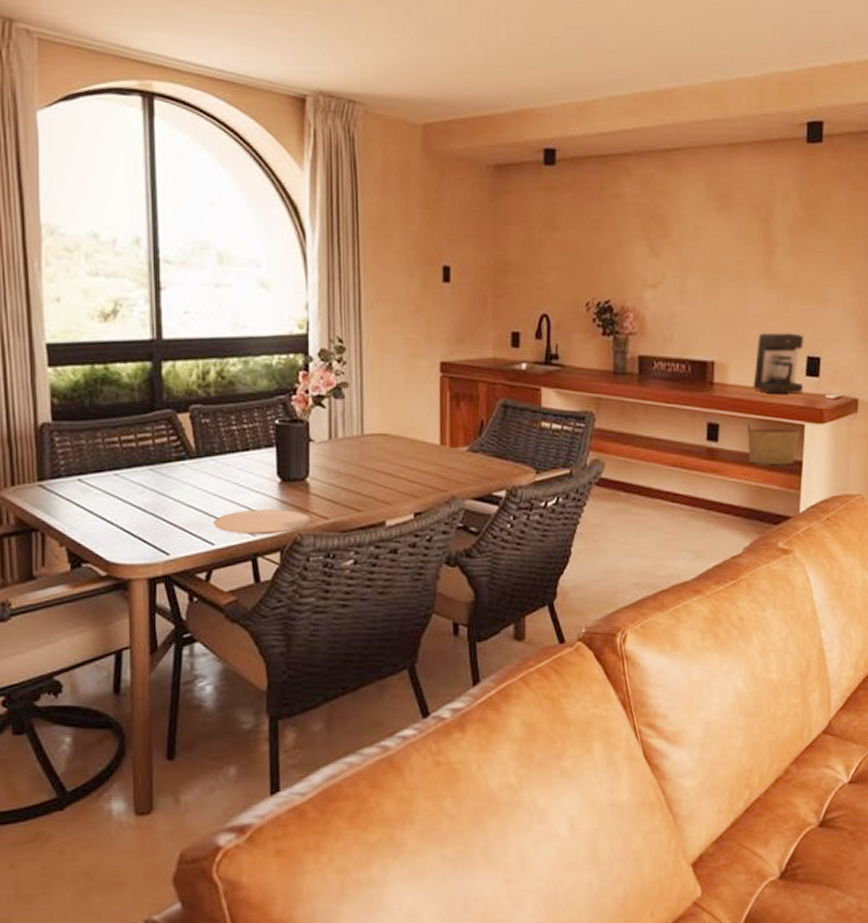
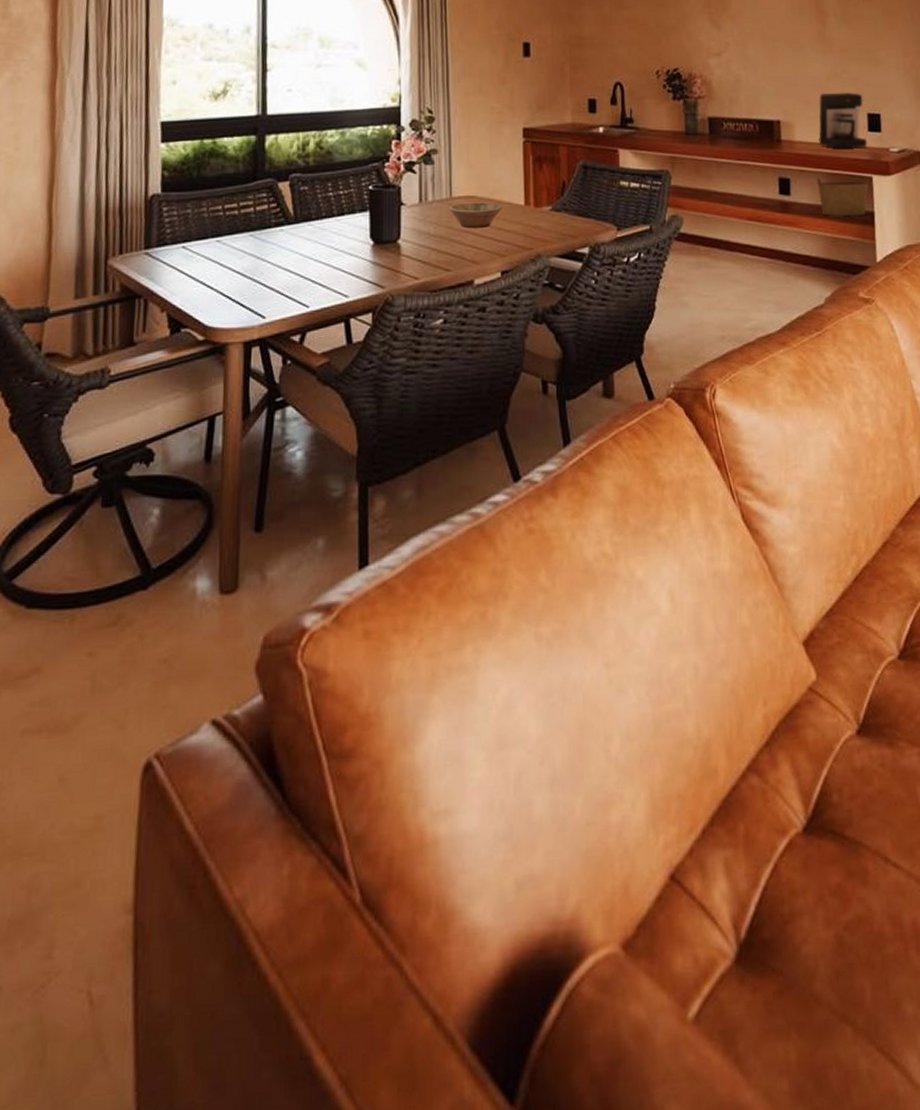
plate: present [213,509,311,535] -> none [309,271,402,296]
bowl: none [360,440,417,468] -> present [449,202,503,229]

